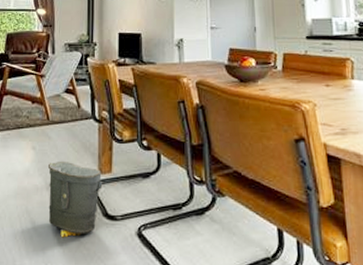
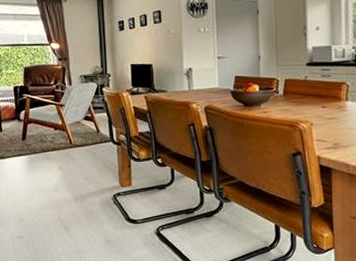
bag: present [47,160,103,238] -> none [74,177,124,238]

